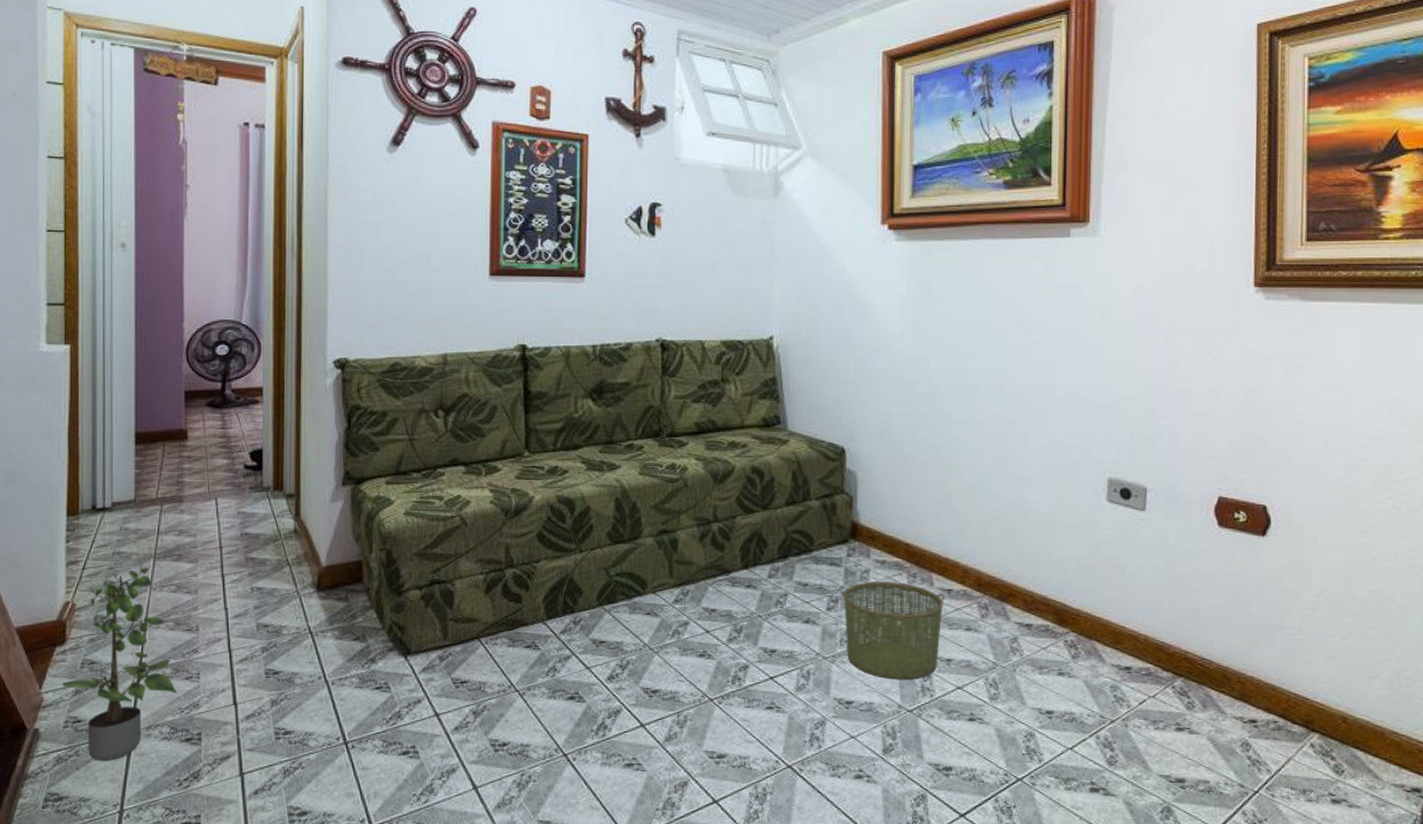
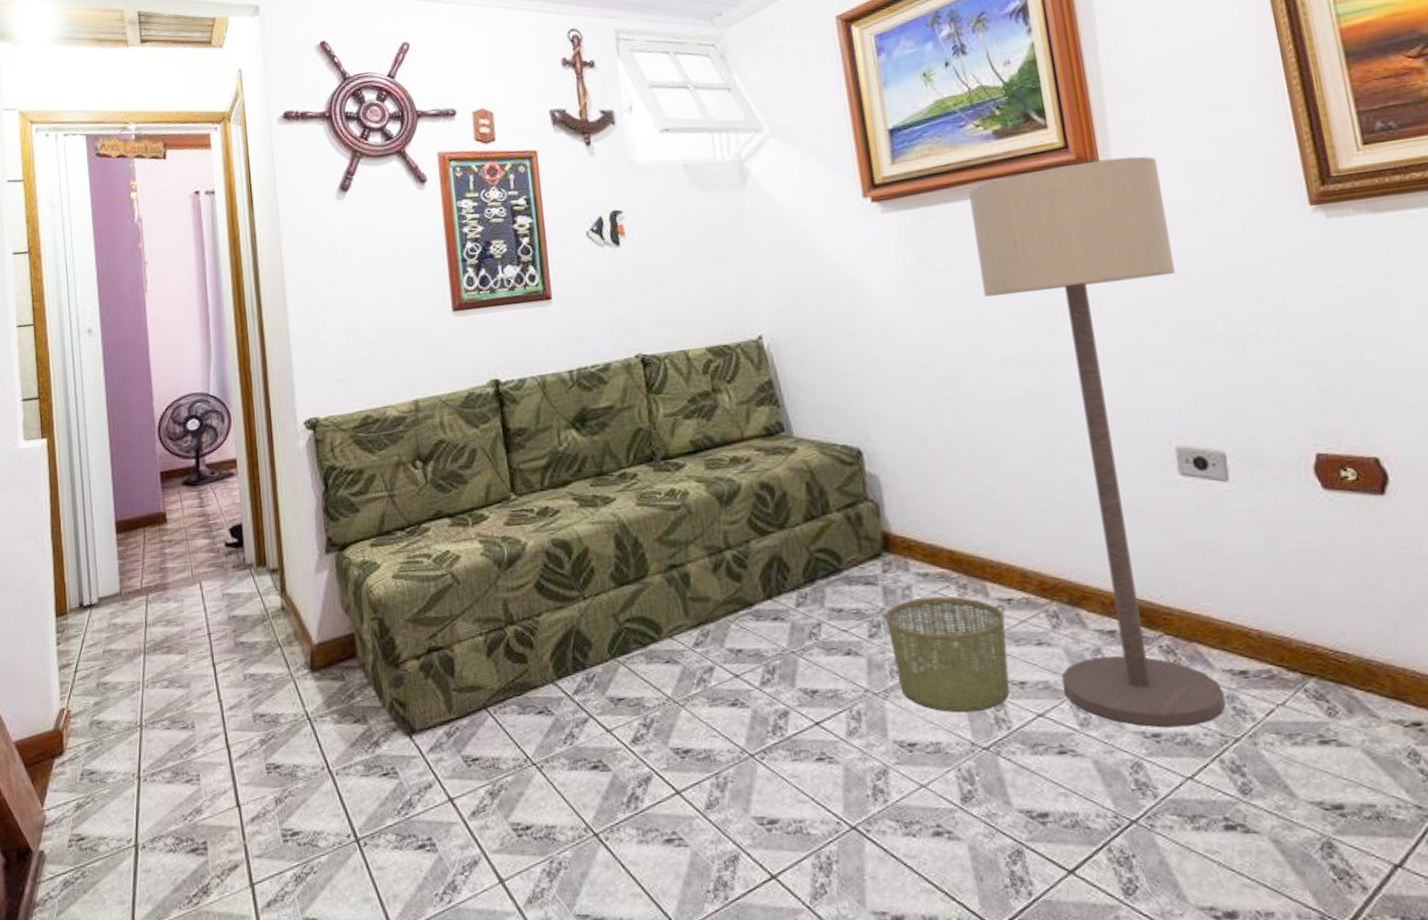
potted plant: present [62,562,178,762] -> none [63,658,179,882]
floor lamp: none [972,221,1137,708] -> present [969,156,1226,728]

